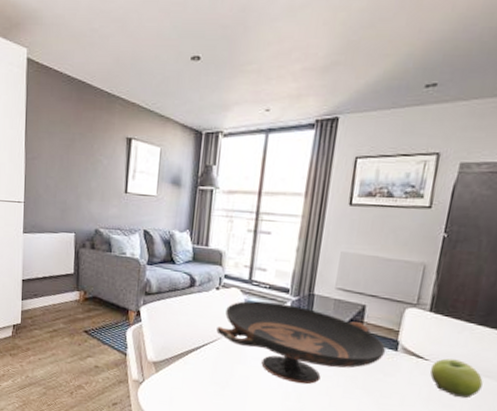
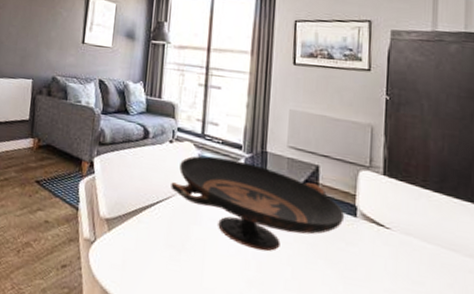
fruit: present [429,358,483,398] -> none [392,227,449,275]

